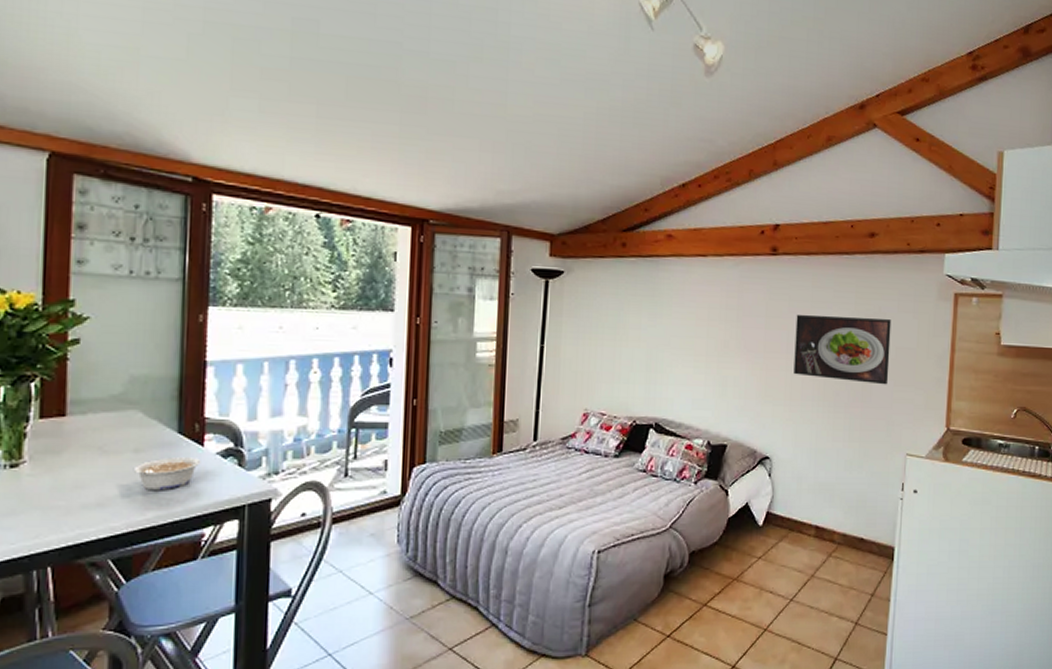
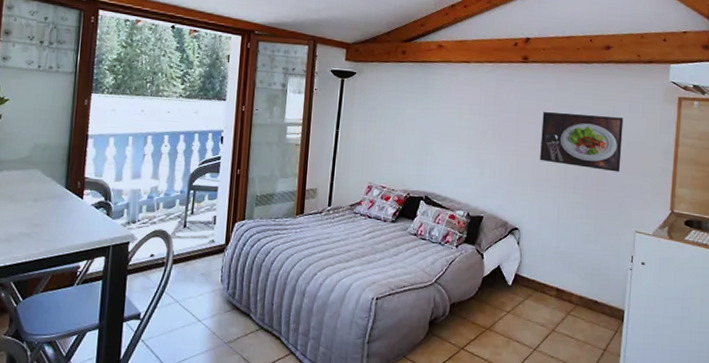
legume: present [133,457,201,491] -> none [32,206,81,232]

